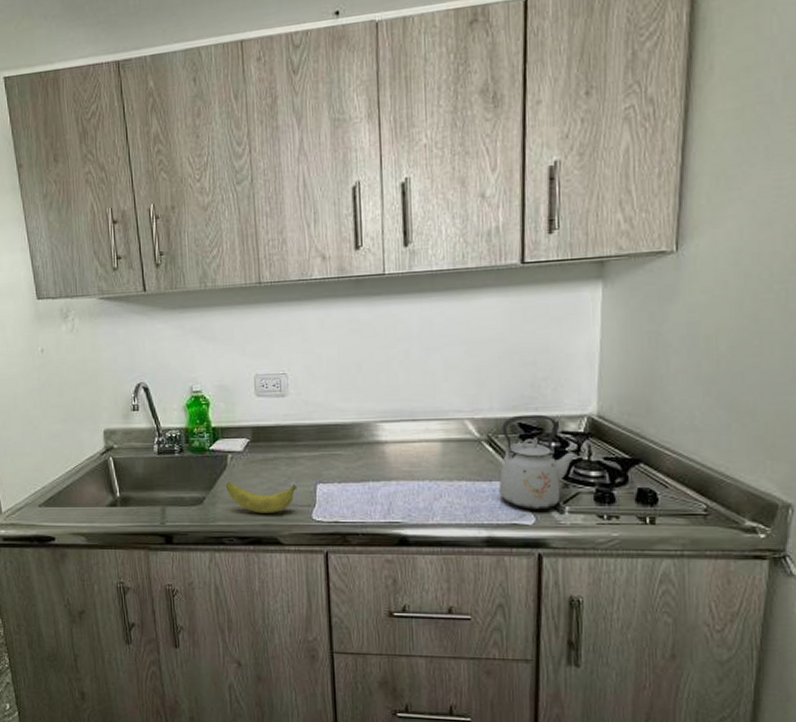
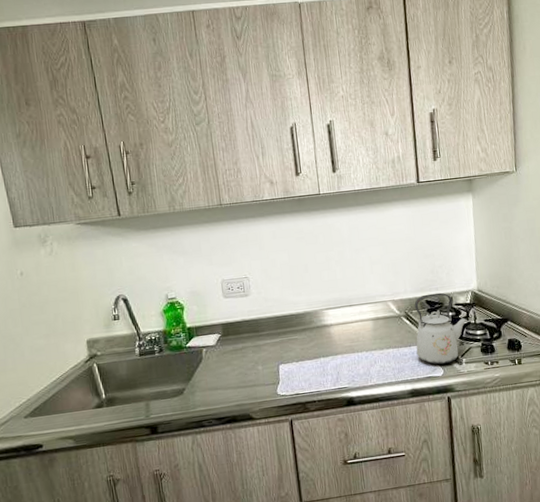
banana: present [225,482,298,513] -> none [202,367,264,396]

